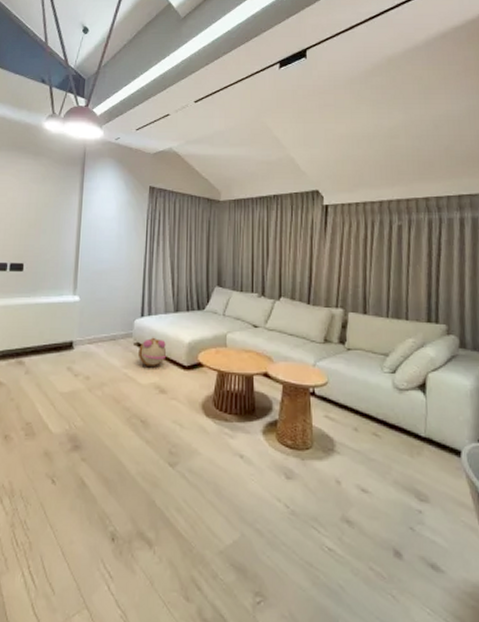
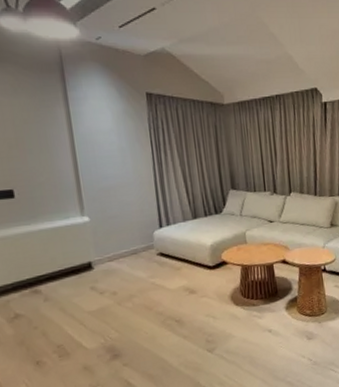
plush toy: present [137,337,167,366] -> none [162,245,192,273]

